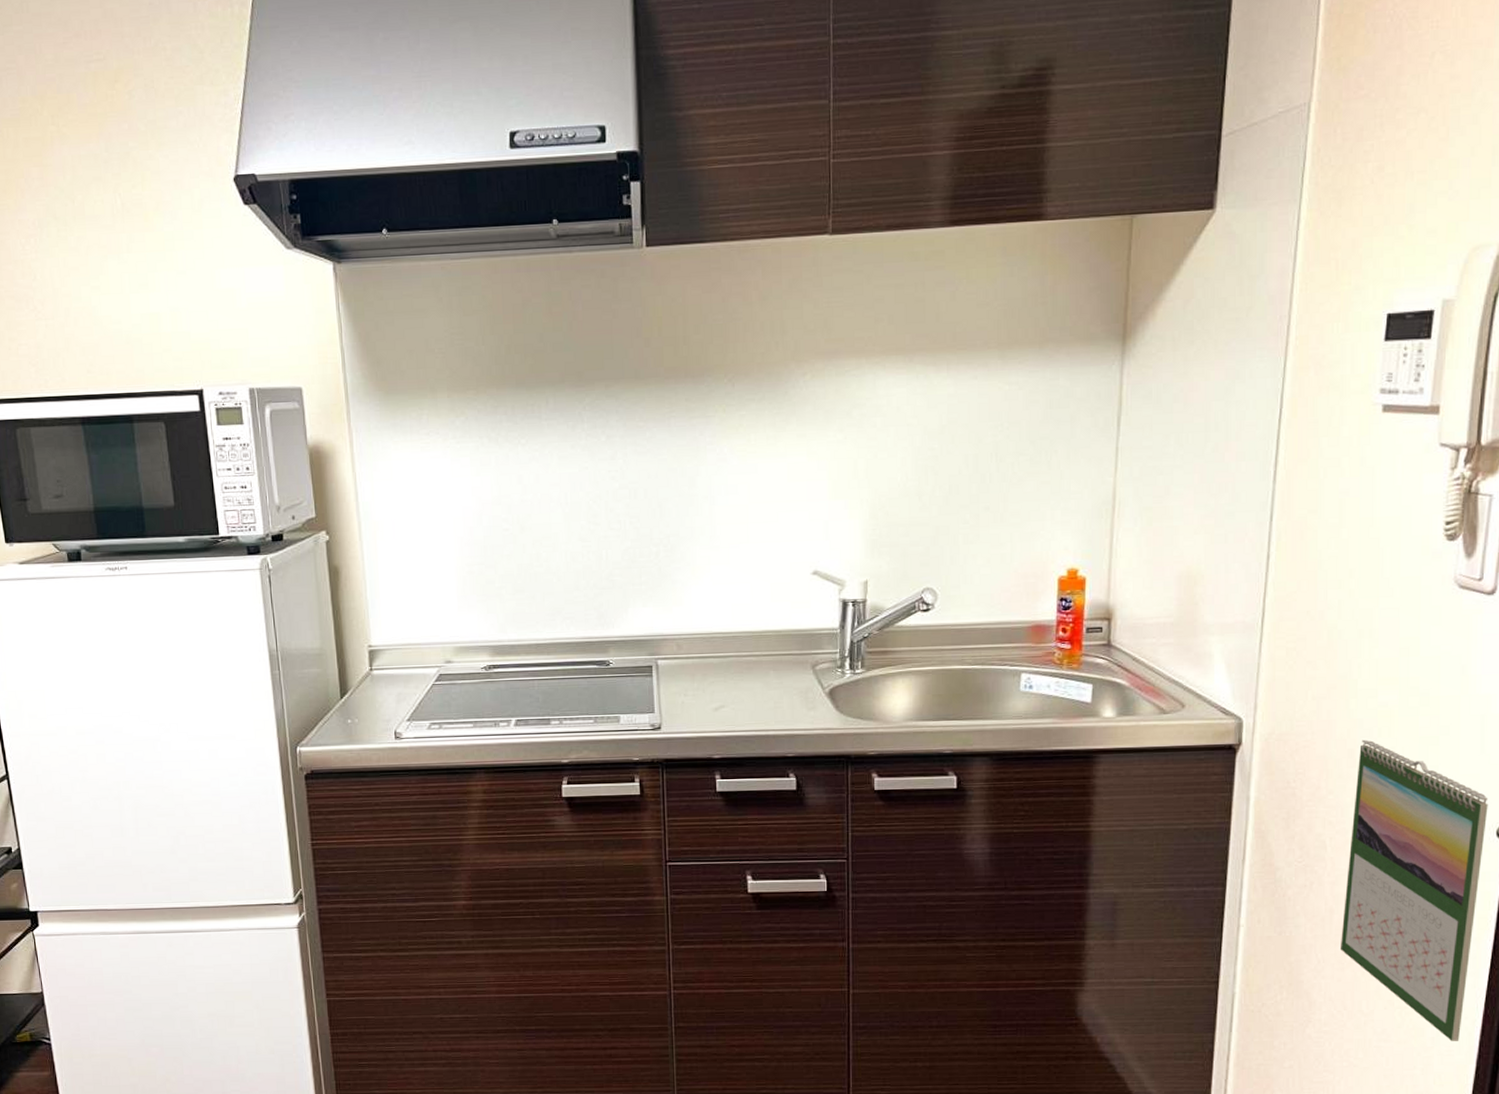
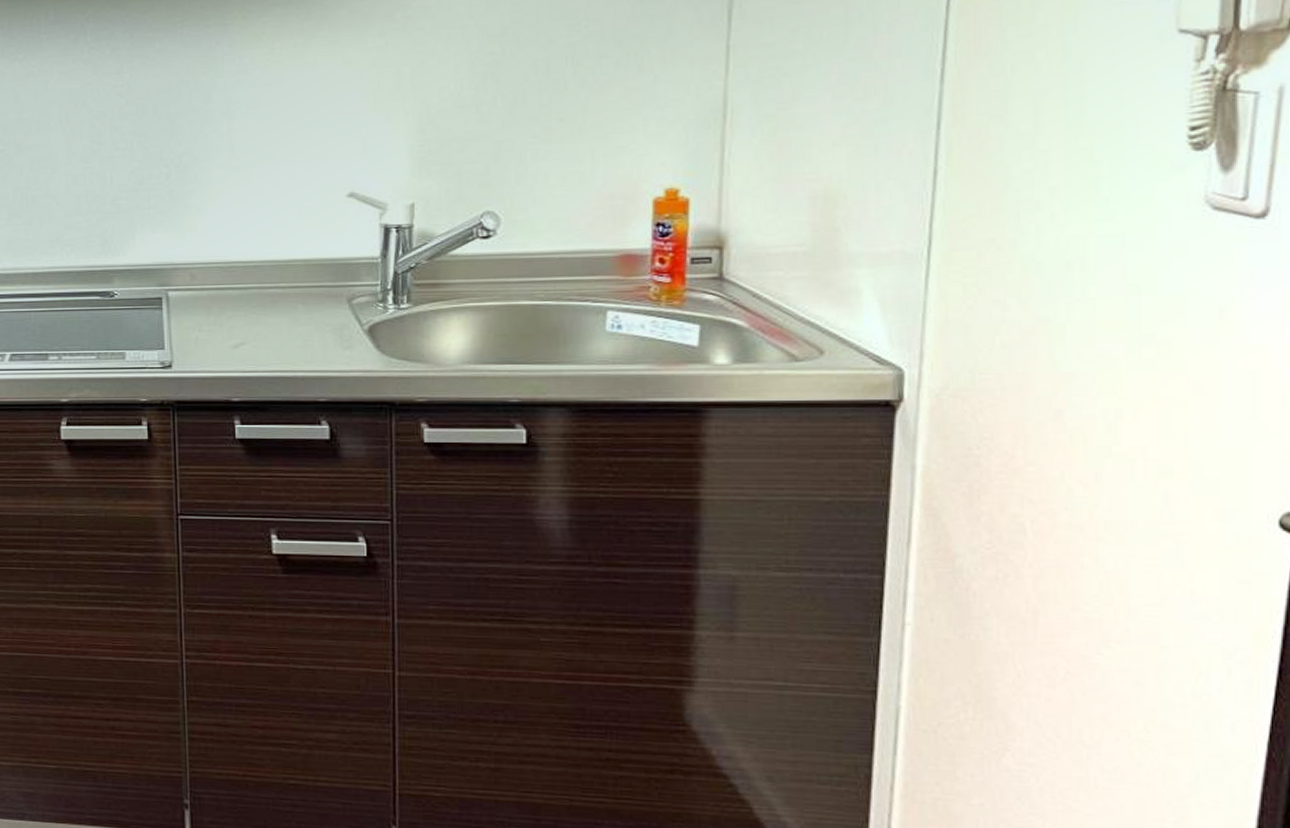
calendar: present [1339,739,1488,1041] -> none [1048,398,1265,790]

